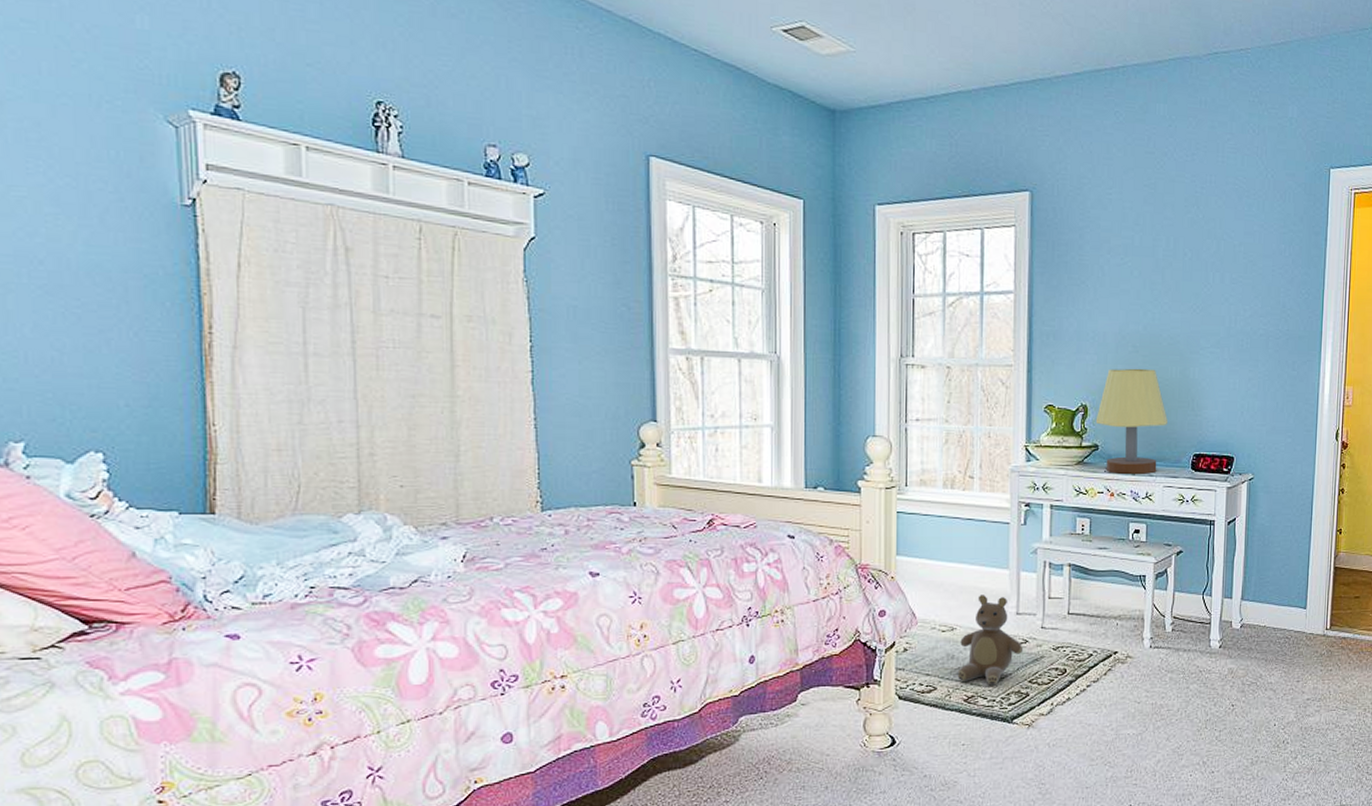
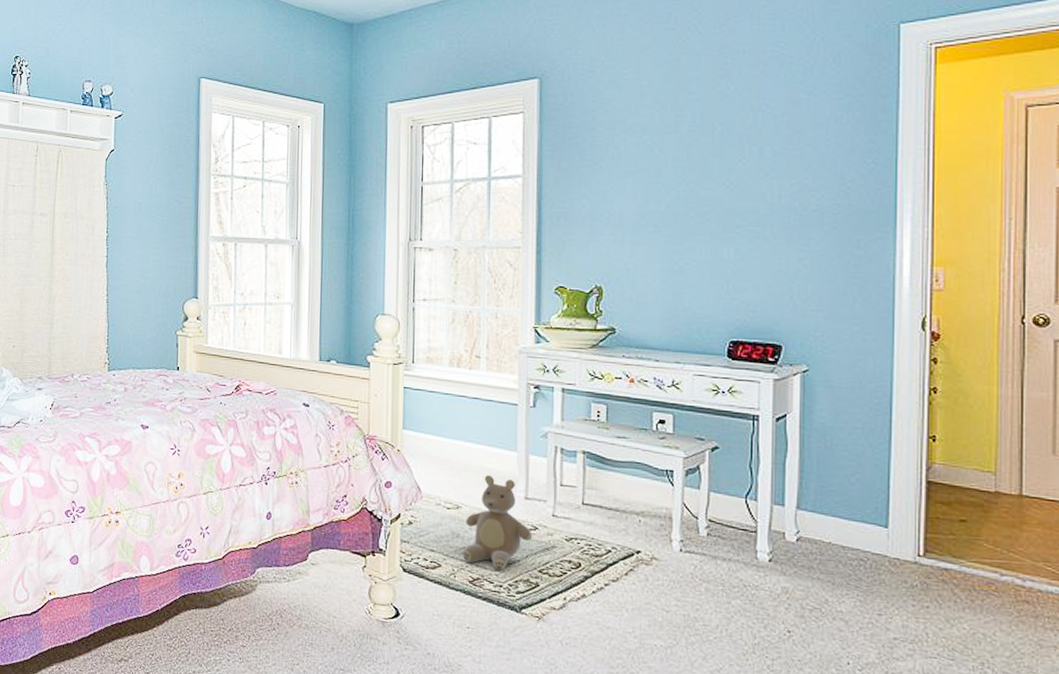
table lamp: present [1096,368,1167,475] -> none [613,249,697,362]

